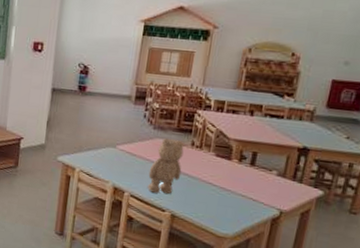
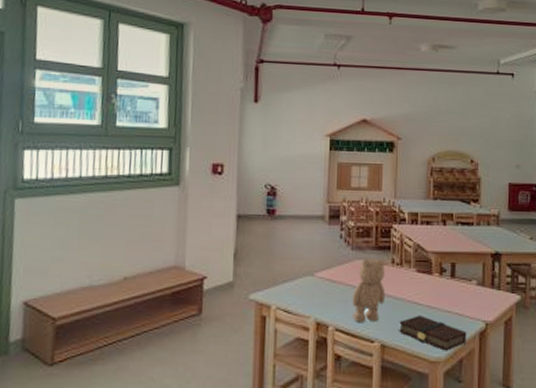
book: none [190,194,259,230] -> present [399,315,467,351]

